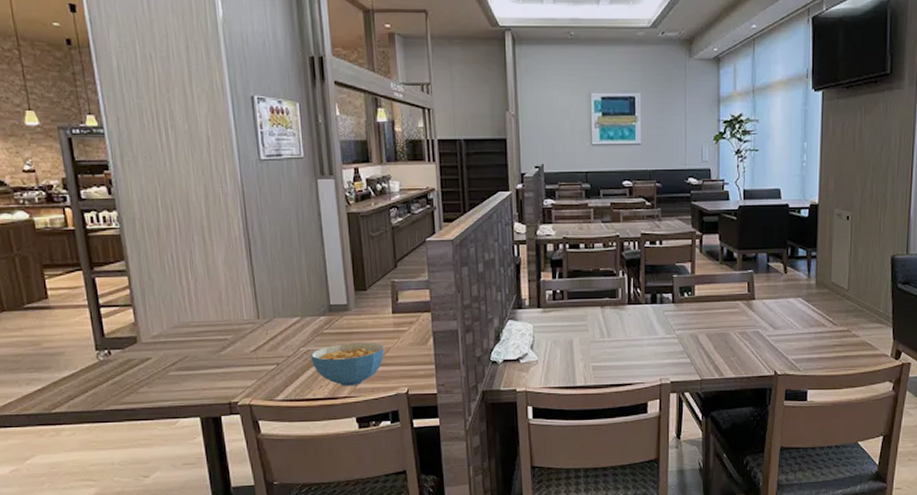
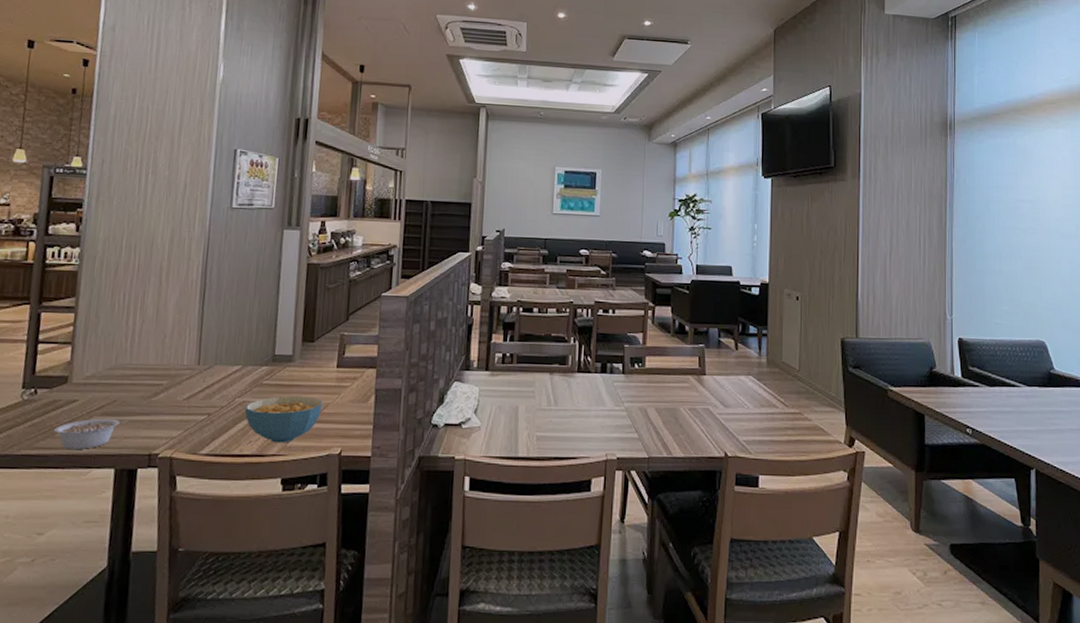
legume: none [135,373,205,403] -> present [53,418,130,450]

